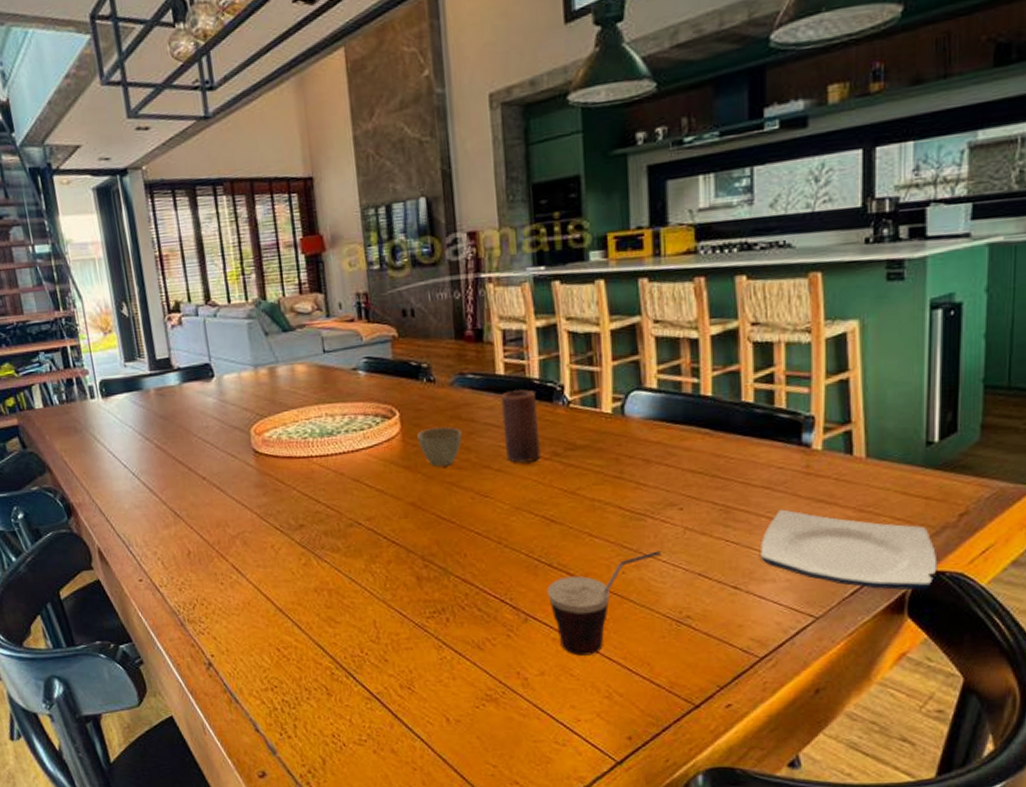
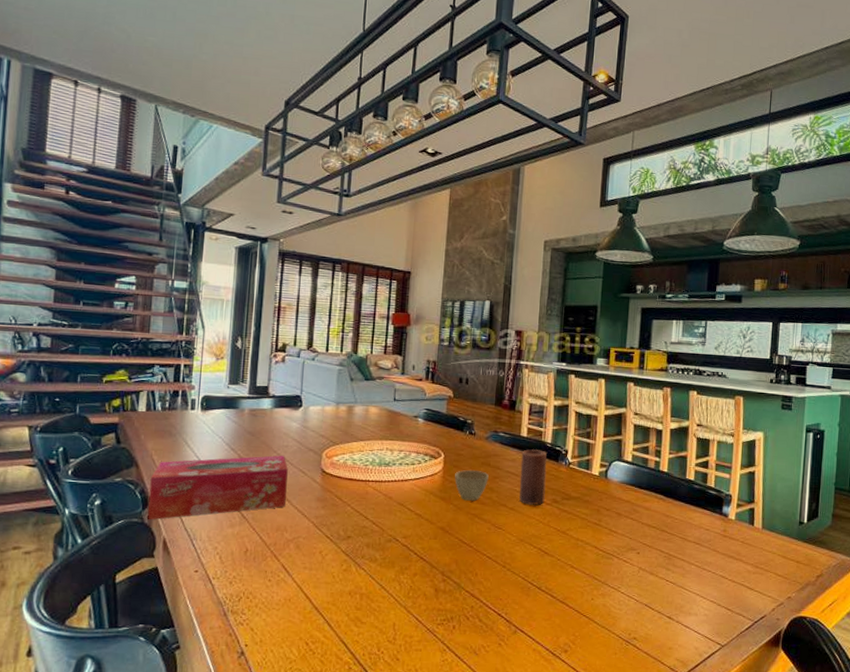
tissue box: none [67,438,221,530] -> present [147,455,288,521]
cup: present [546,551,661,656] -> none [534,584,621,665]
plate: present [761,509,938,591] -> none [689,560,802,630]

